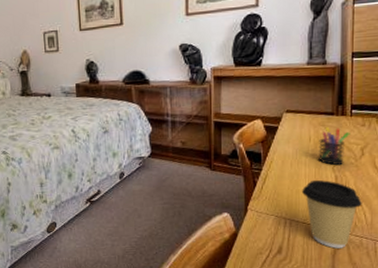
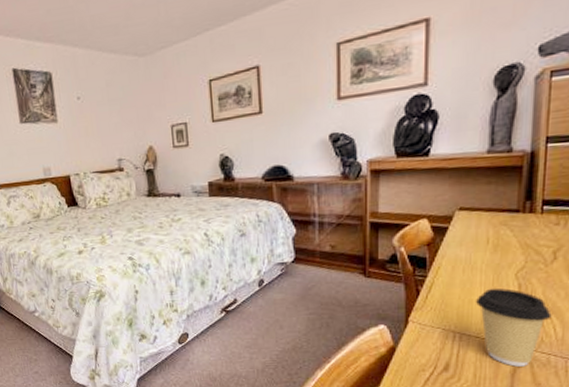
pen holder: present [319,127,350,166] -> none [498,227,540,272]

